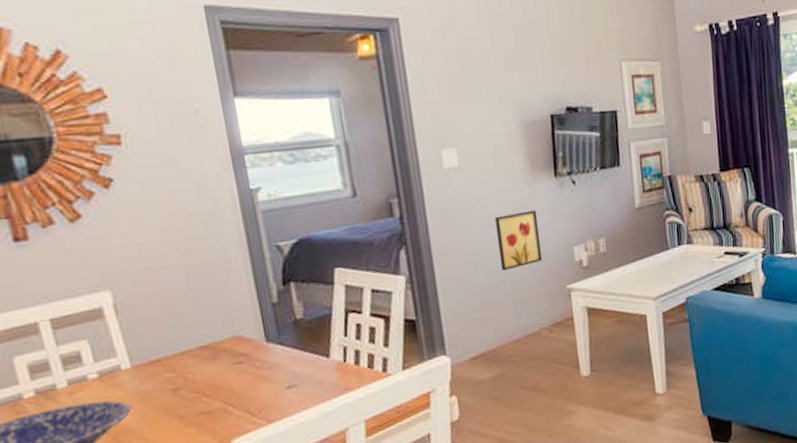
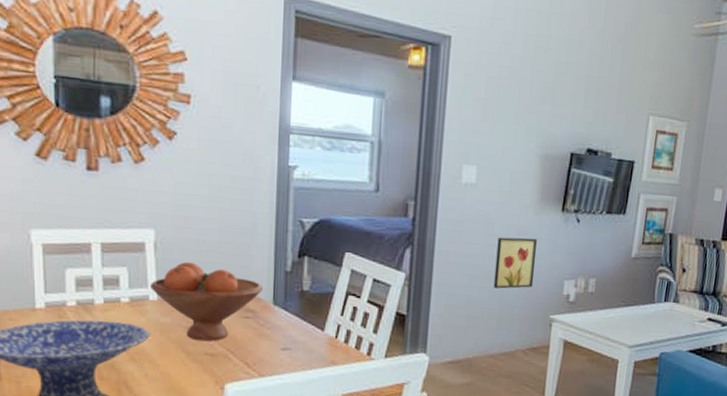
fruit bowl: none [119,316,252,402] -> present [151,261,264,341]

